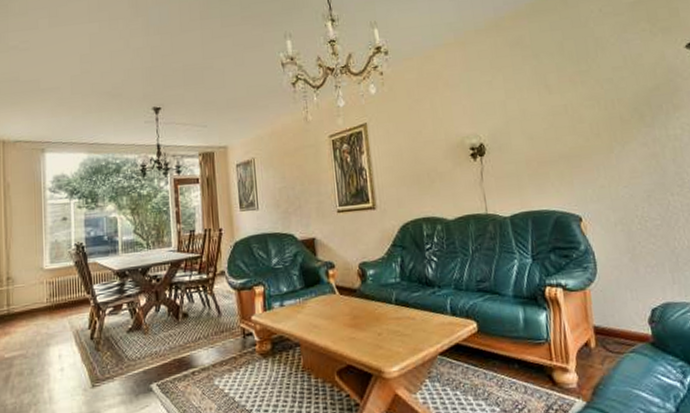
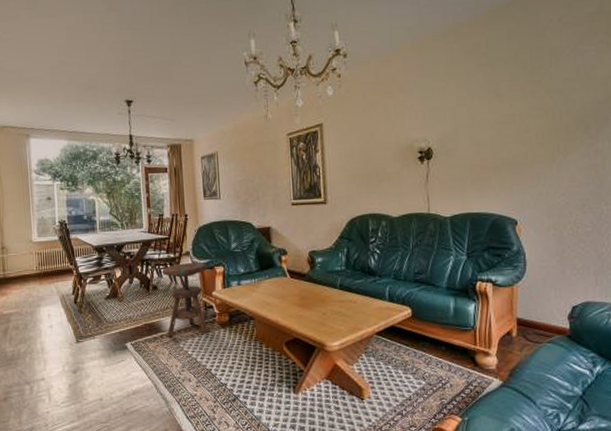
side table: none [193,282,247,374] -> present [161,262,208,337]

